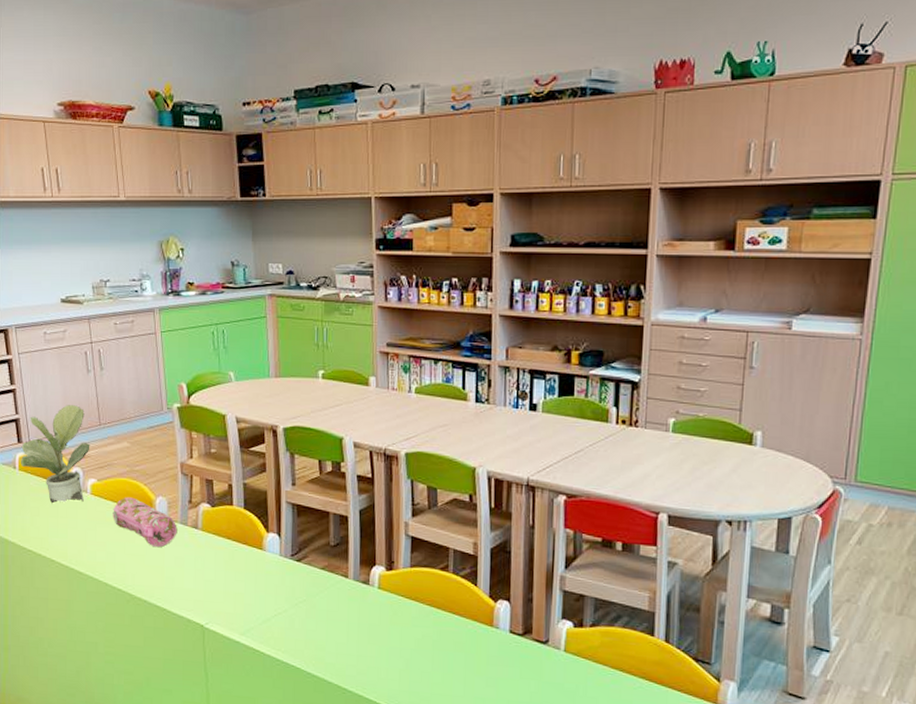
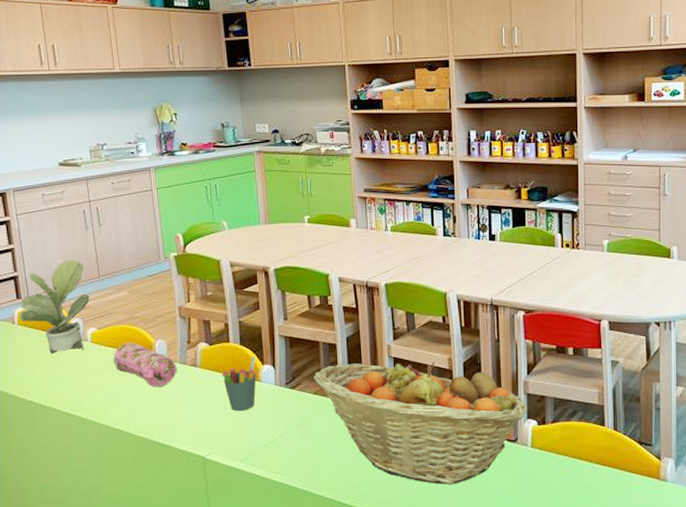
pen holder: none [224,522,261,581] -> present [222,356,257,412]
fruit basket: none [321,538,562,683] -> present [313,362,527,484]

